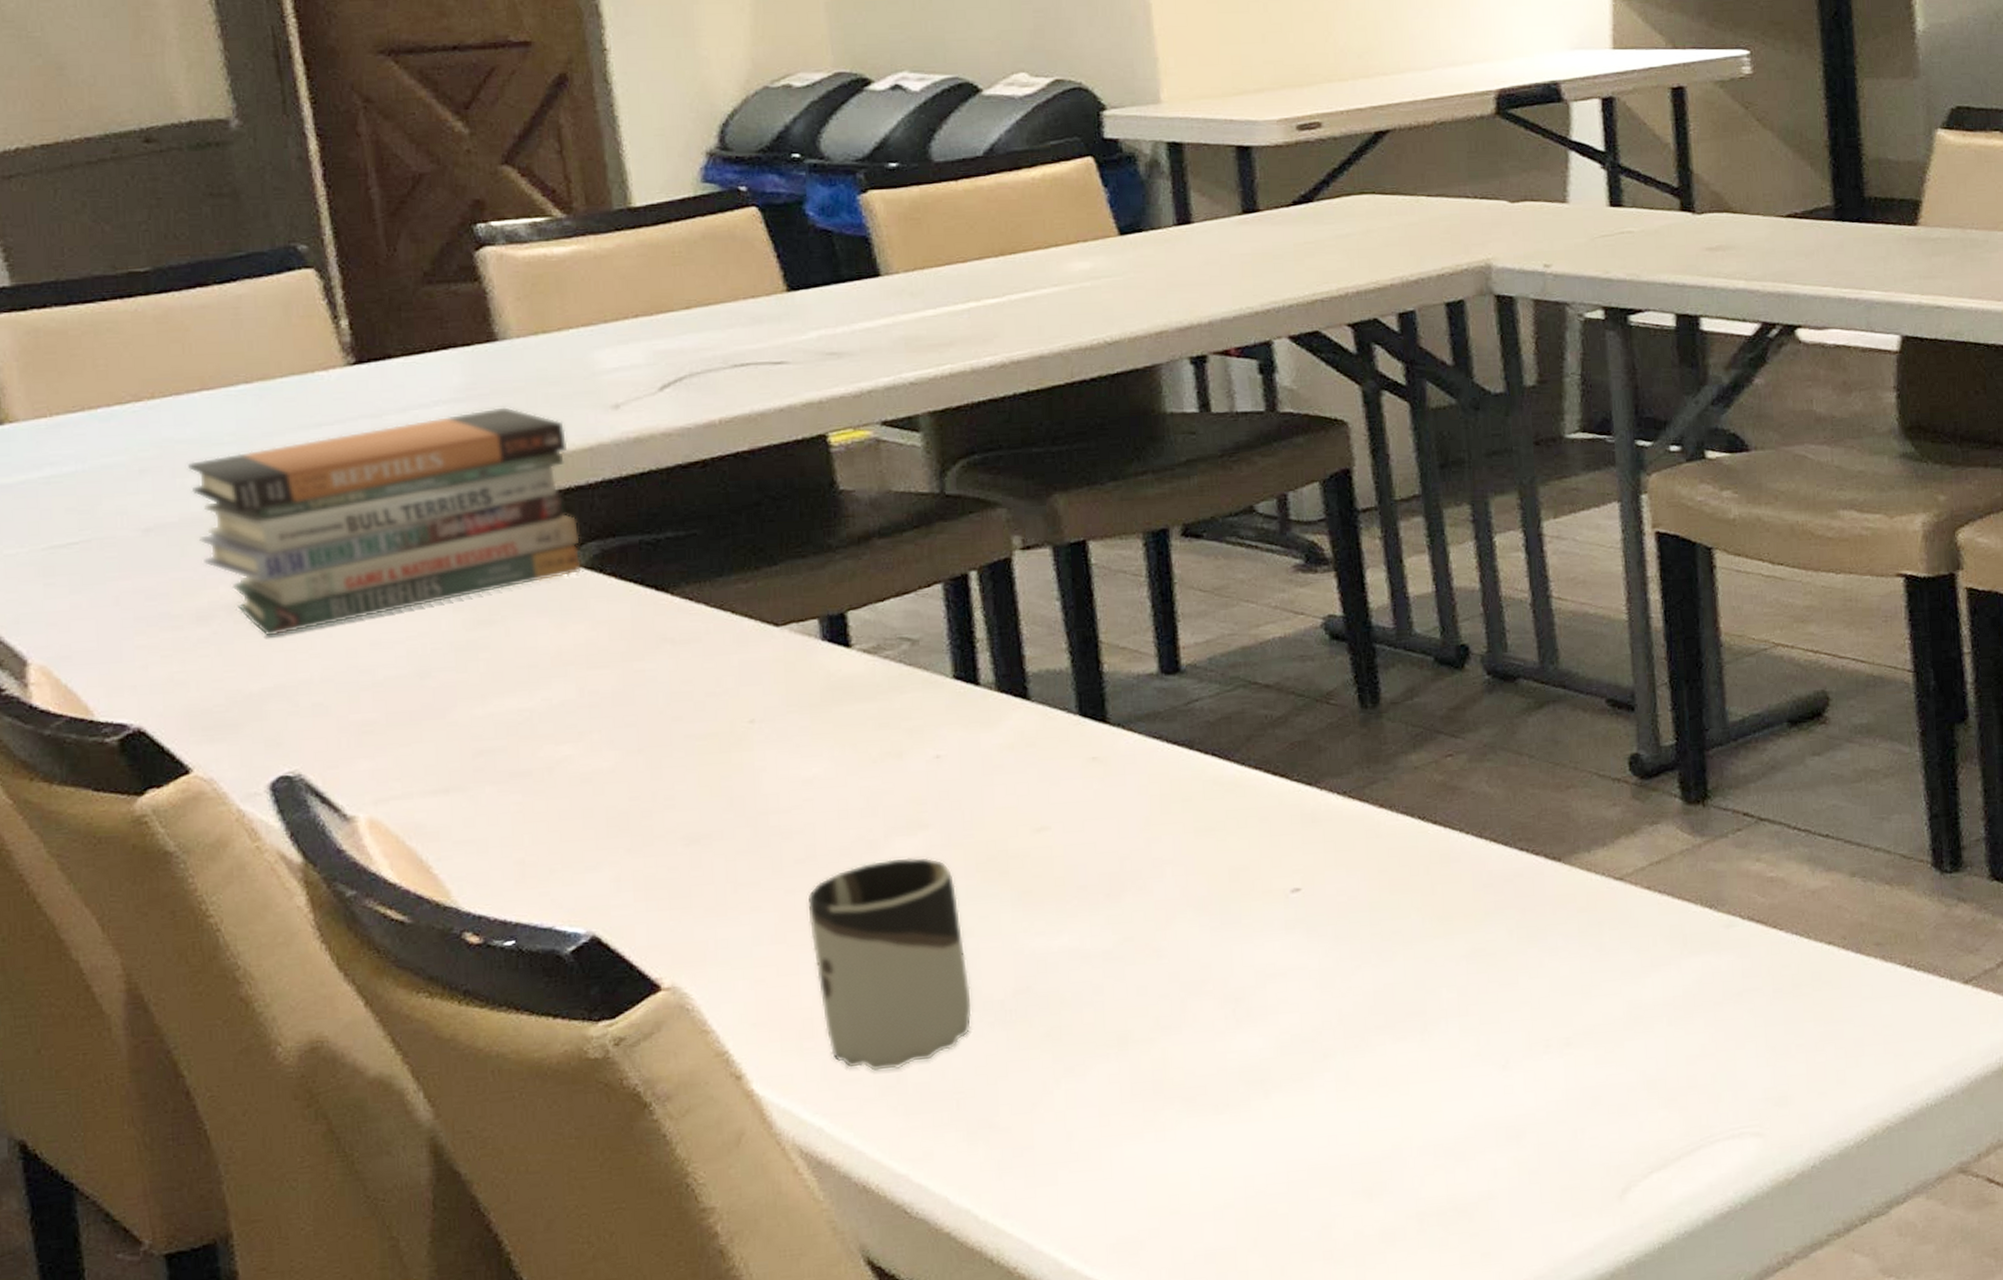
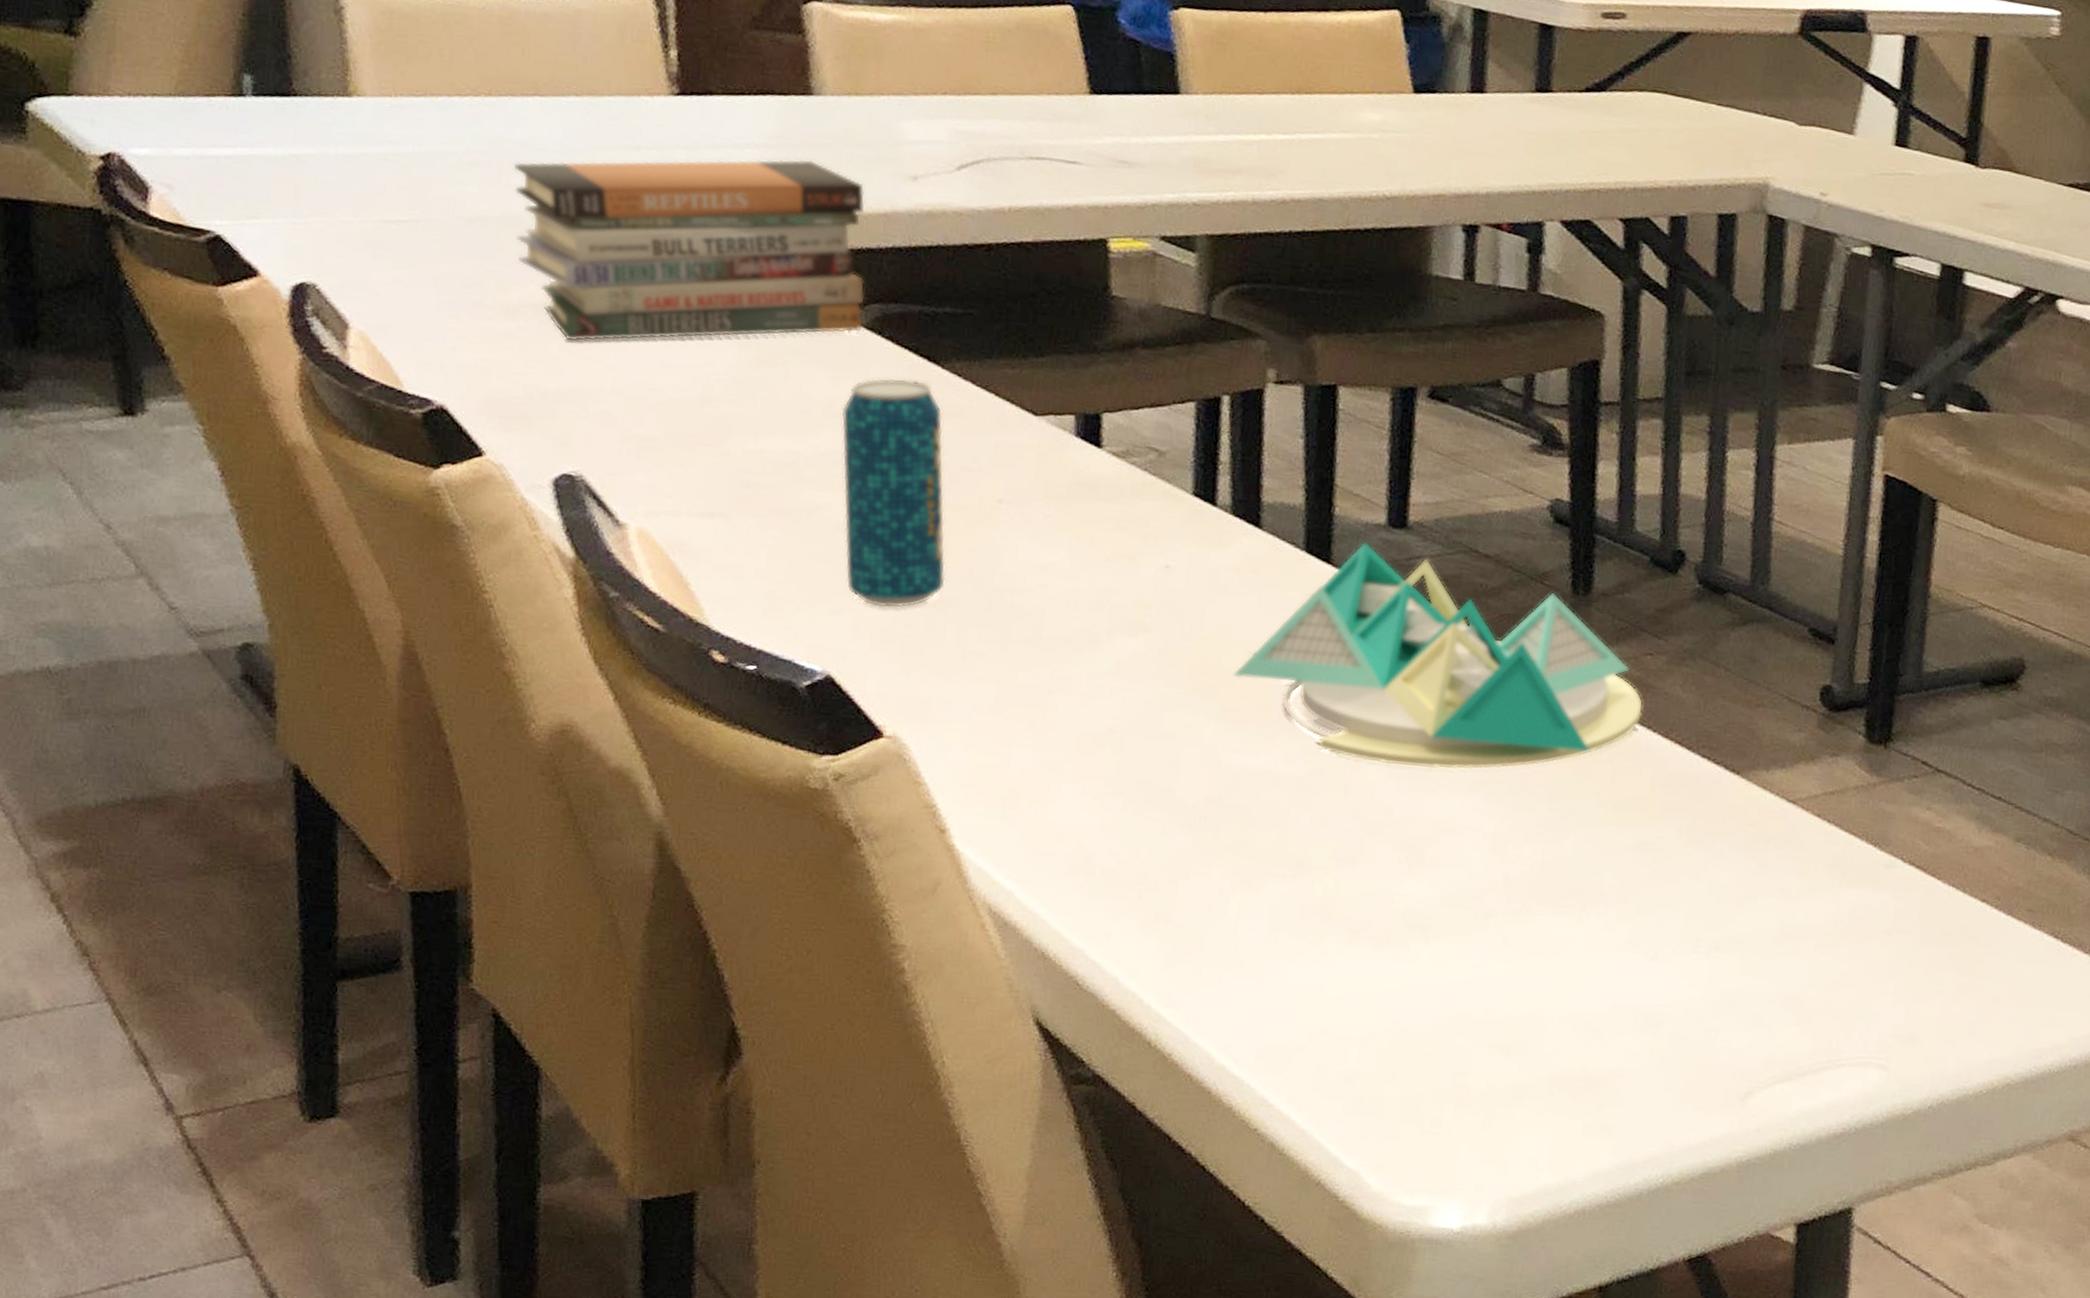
beverage can: none [571,611,705,855] -> present [841,378,946,609]
cup: present [806,856,973,1072] -> none [1026,654,1167,852]
board game: none [1022,694,1452,920] -> present [1233,542,1643,770]

